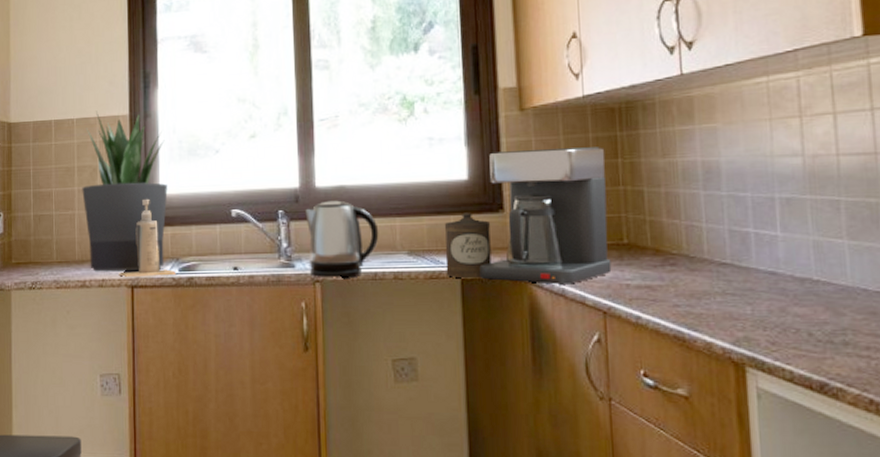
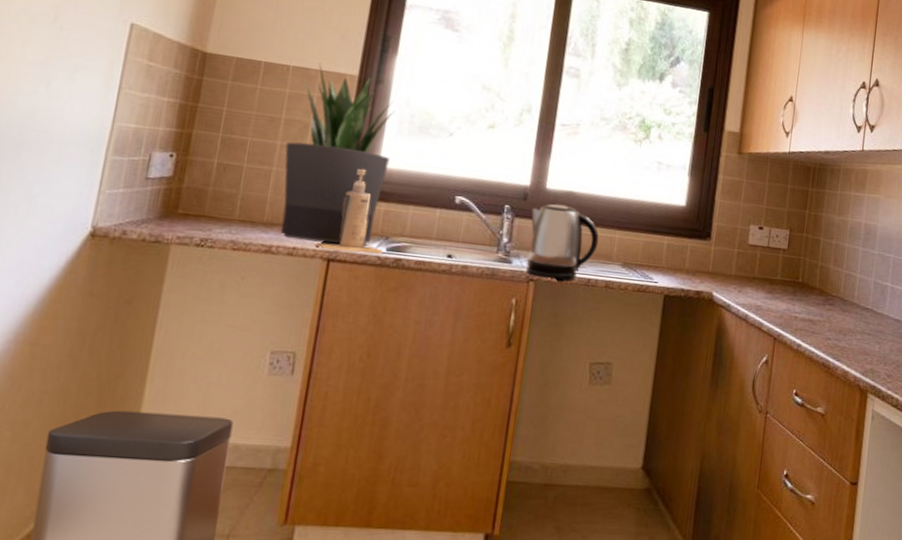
canister: present [444,212,491,279] -> none [652,235,697,297]
coffee maker: present [479,147,612,285] -> none [680,186,798,311]

